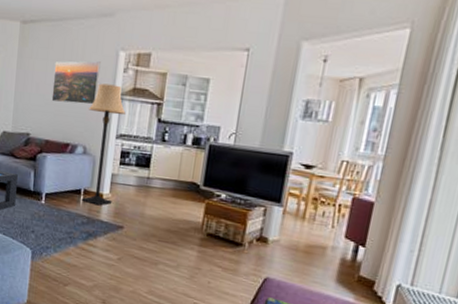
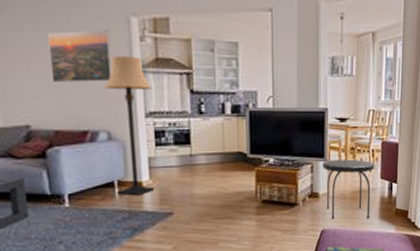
side table: none [275,206,340,279] -> present [322,159,375,220]

